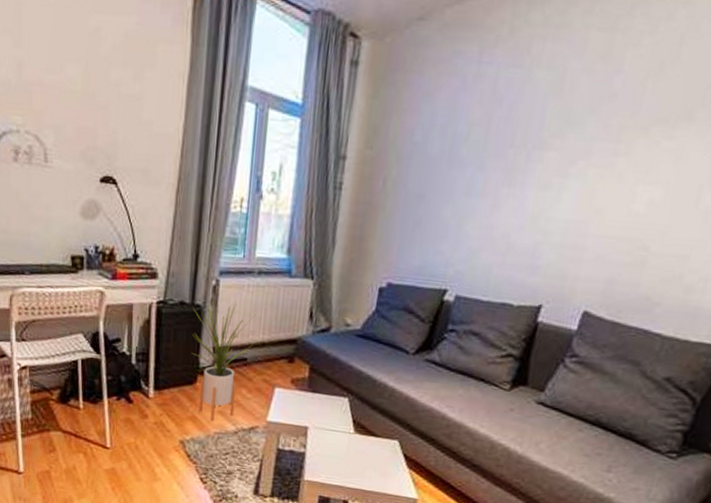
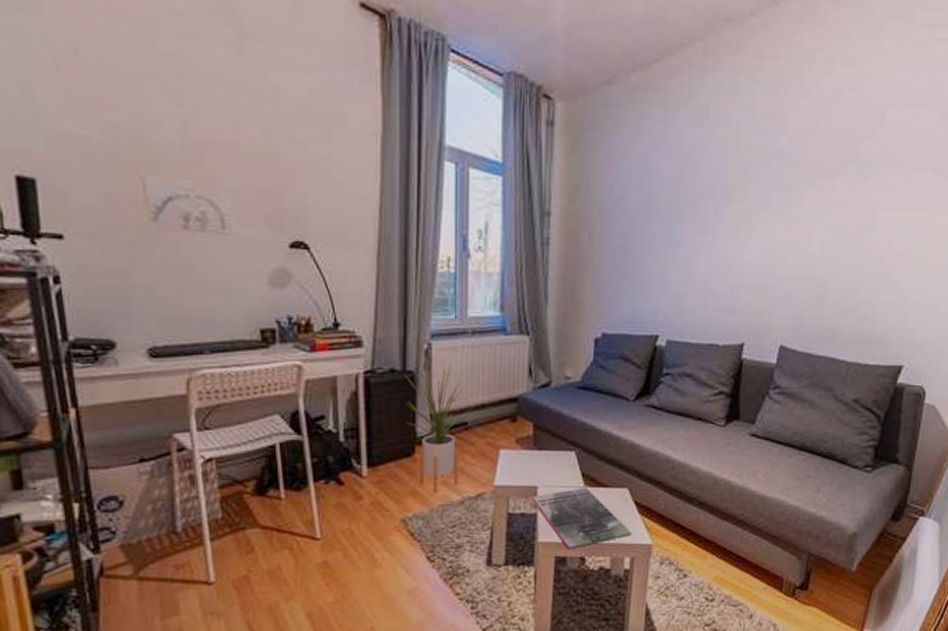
magazine: none [301,434,397,492] -> present [531,488,631,550]

